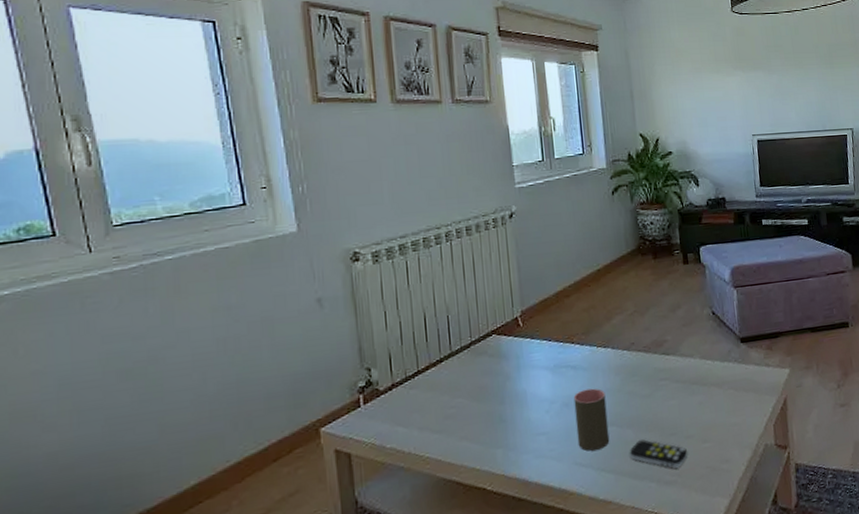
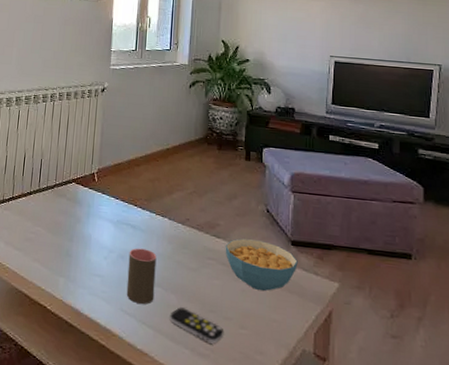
cereal bowl: none [676,345,750,399] -> present [225,238,298,292]

